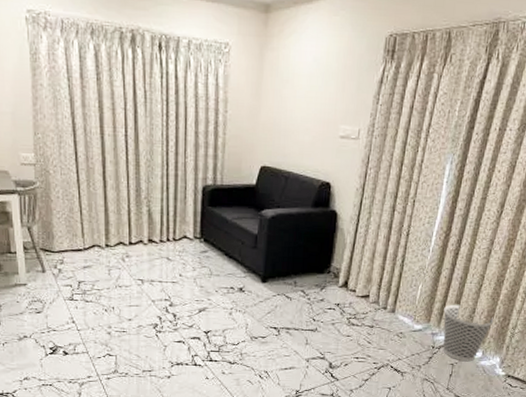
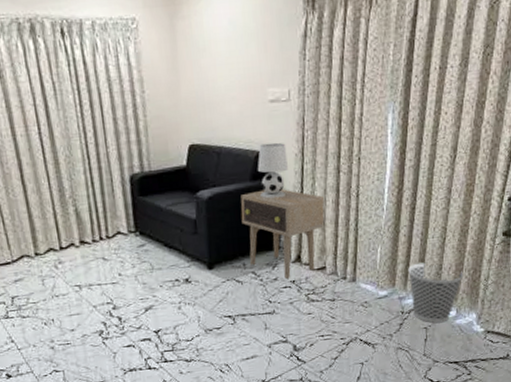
side table: none [298,217,376,301] -> present [241,189,324,279]
table lamp: none [319,175,350,227] -> present [257,142,288,199]

